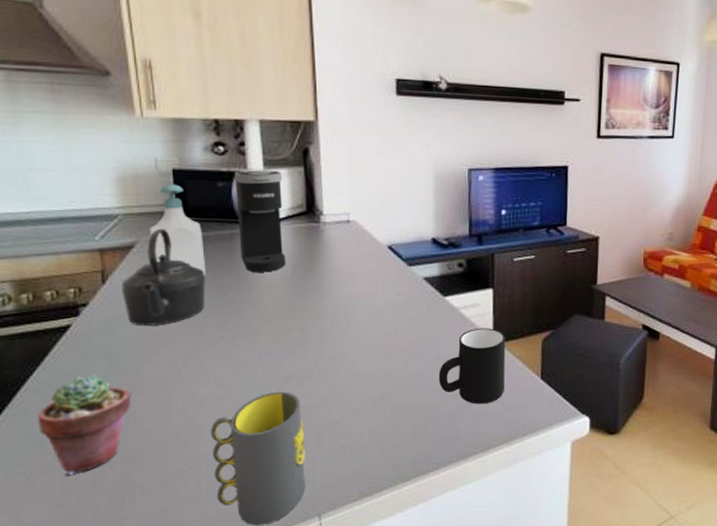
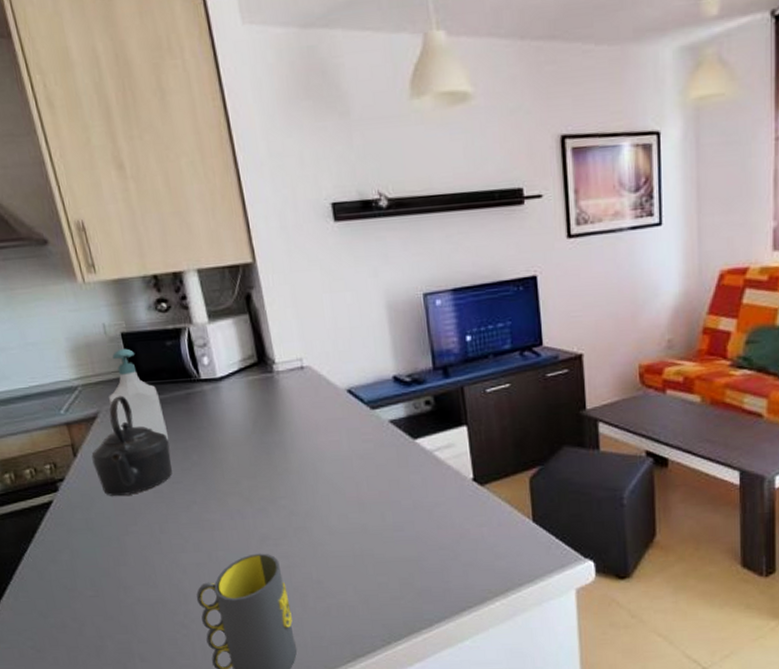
potted succulent: present [37,375,132,474] -> none [37,548,119,646]
coffee maker: present [235,170,286,272] -> none [181,321,245,432]
mug: present [438,328,506,404] -> none [418,469,493,555]

